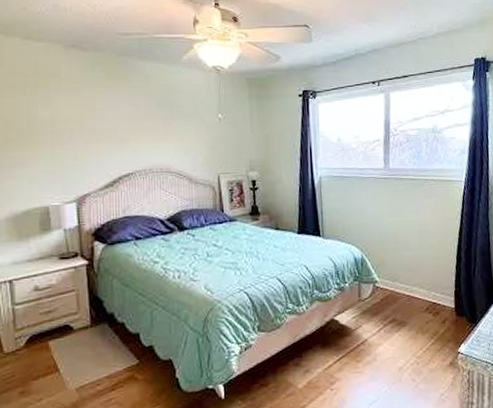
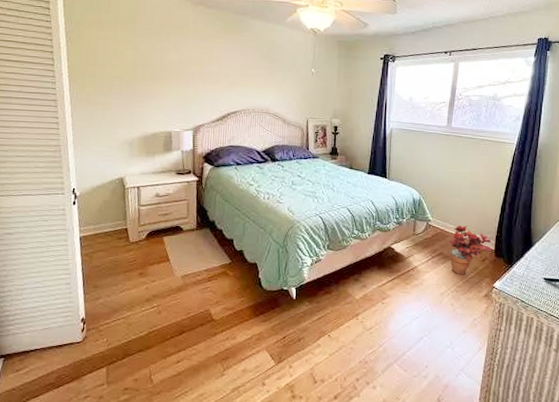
potted plant: none [402,282,451,343] -> present [449,225,491,275]

